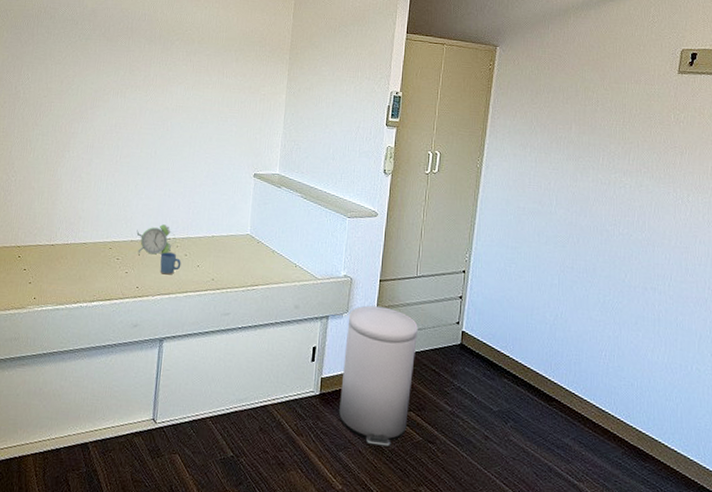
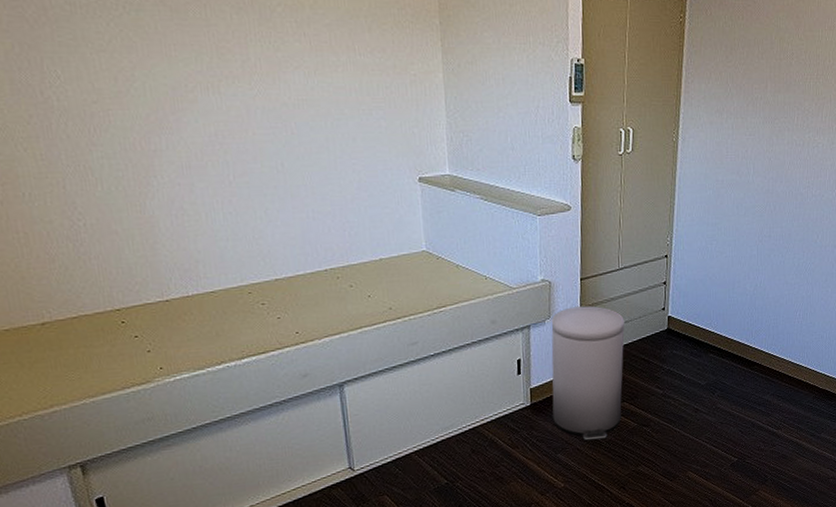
alarm clock: present [136,224,176,256] -> none [280,254,334,296]
mug: present [160,252,181,275] -> none [318,286,348,313]

